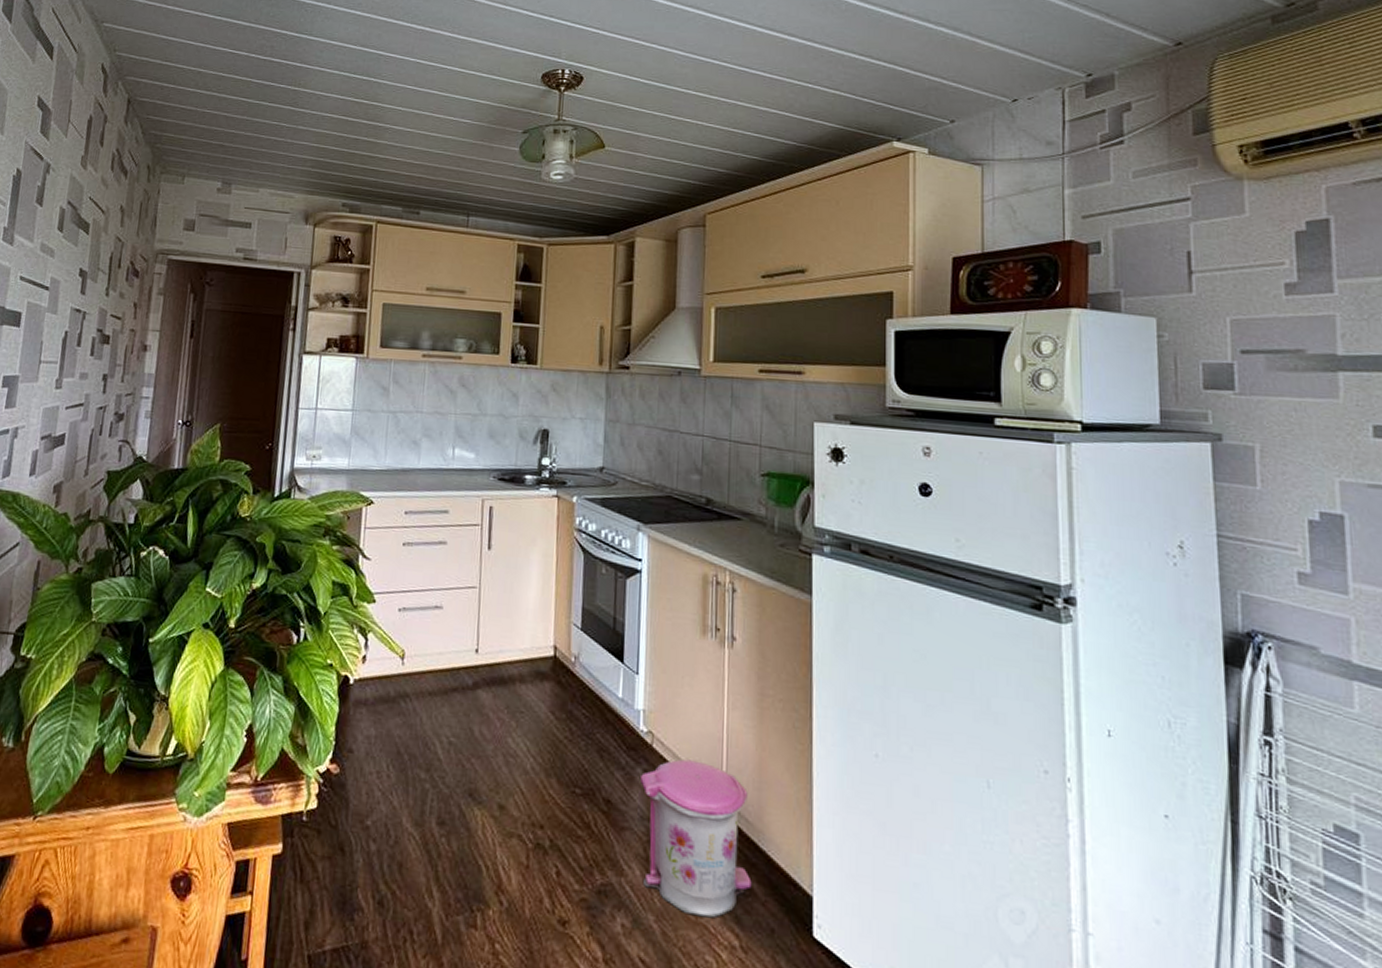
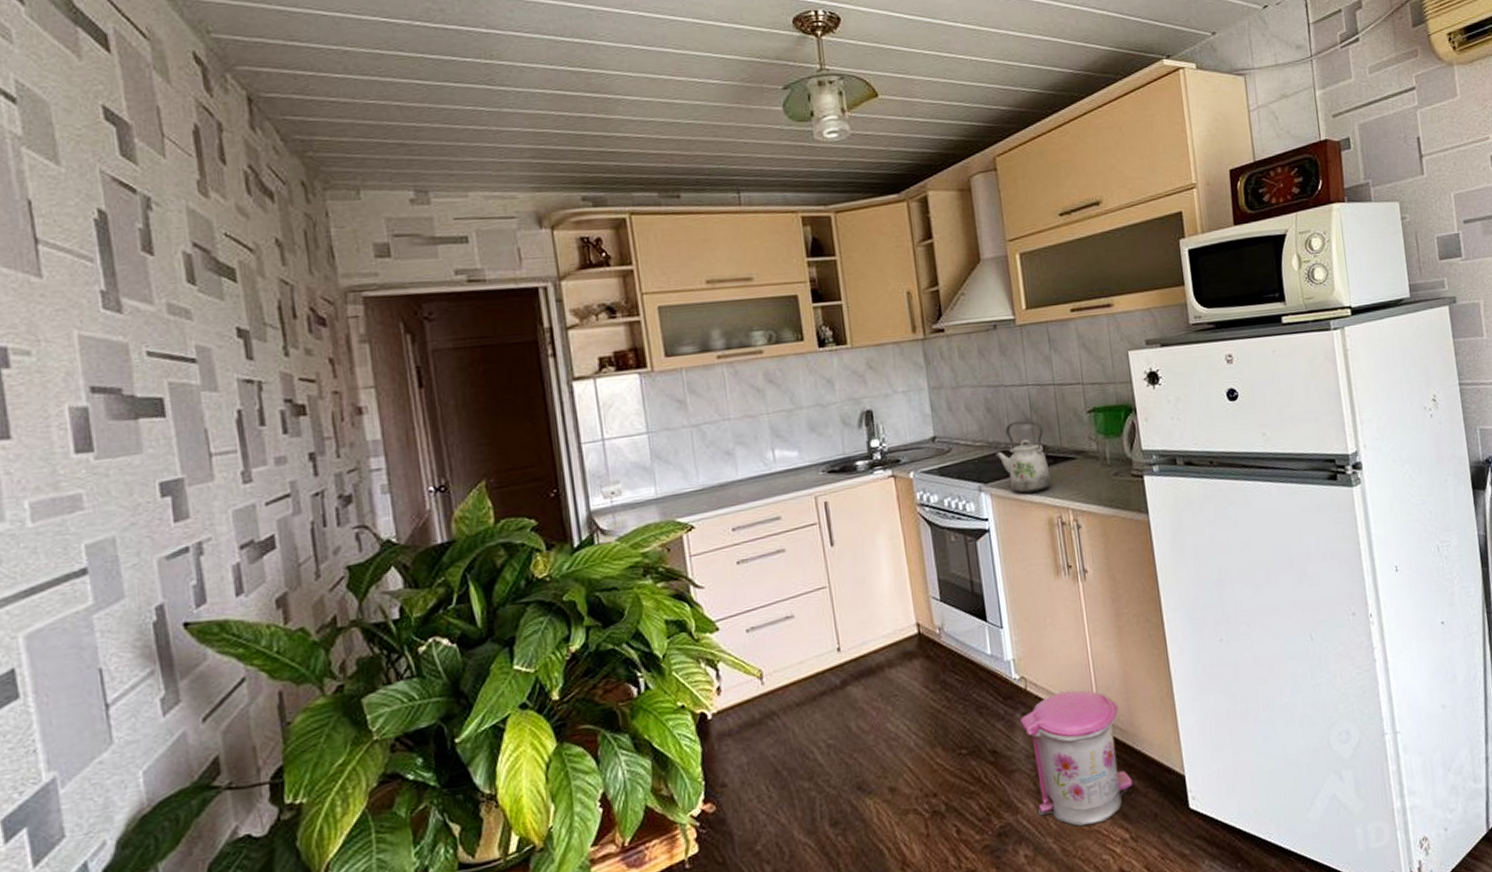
kettle: none [659,469,713,545] -> present [995,420,1052,494]

